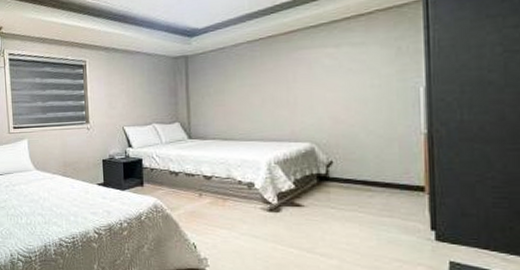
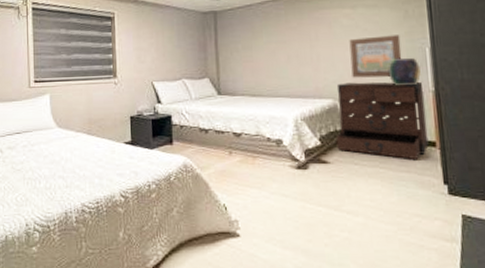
dresser: none [312,123,416,205] -> present [336,81,429,161]
wall art: none [331,74,391,121] -> present [349,35,402,78]
decorative urn: none [373,99,412,127] -> present [388,58,421,85]

